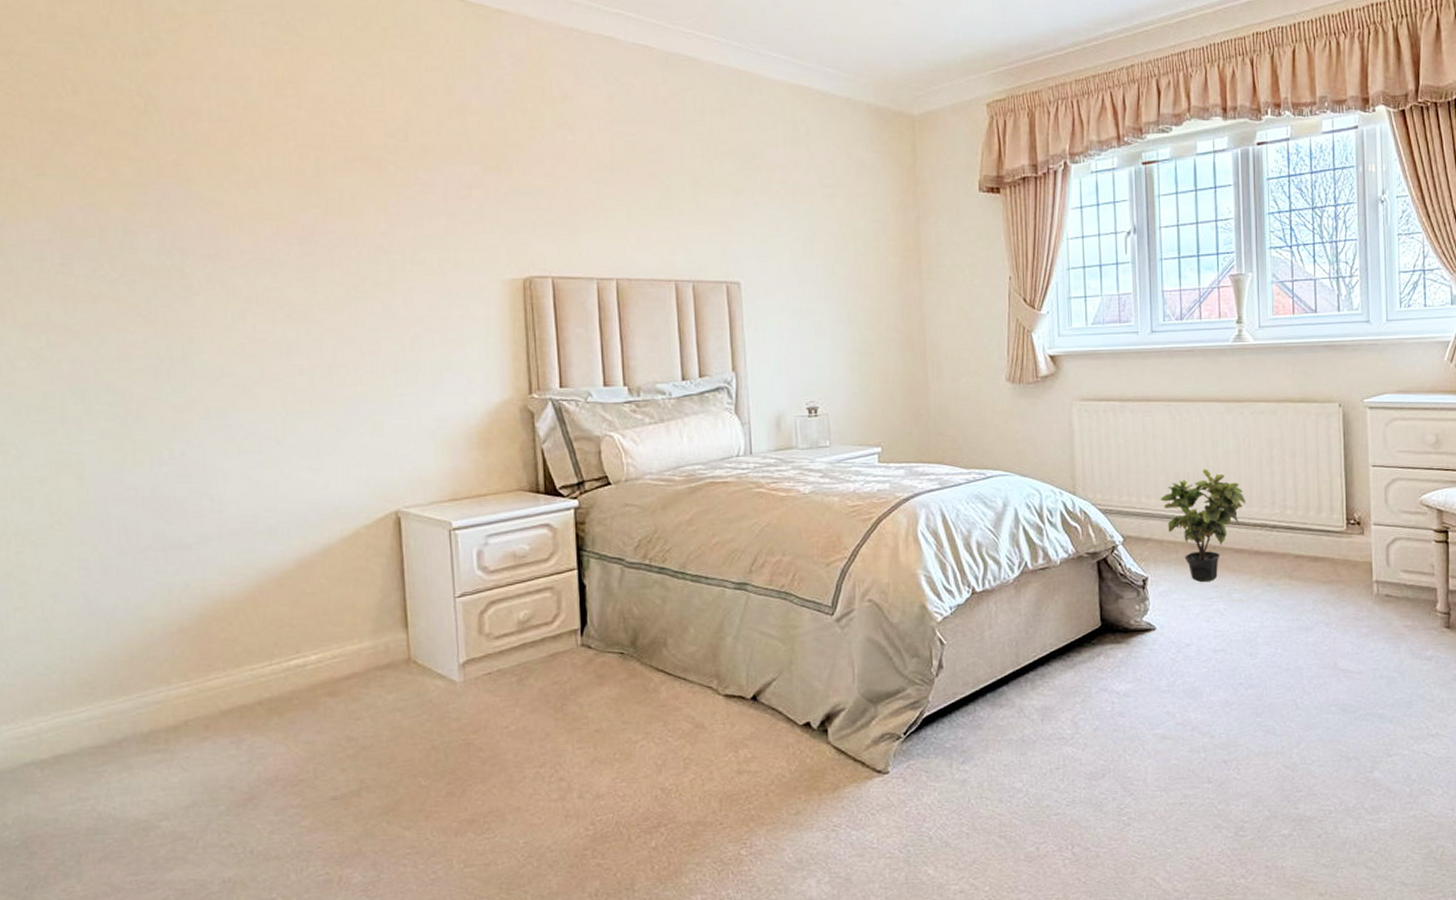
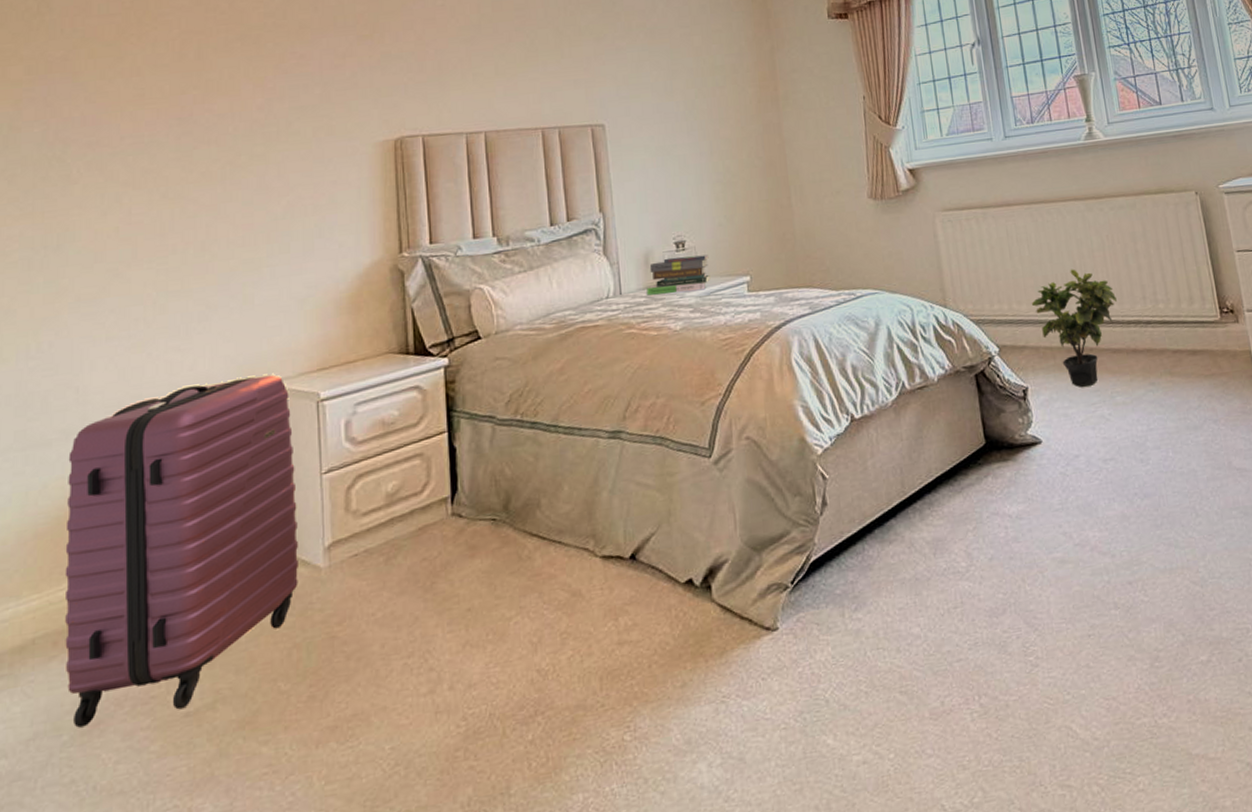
suitcase: none [208,501,435,801] -> present [65,374,298,728]
books: none [777,422,842,458] -> present [646,254,711,296]

